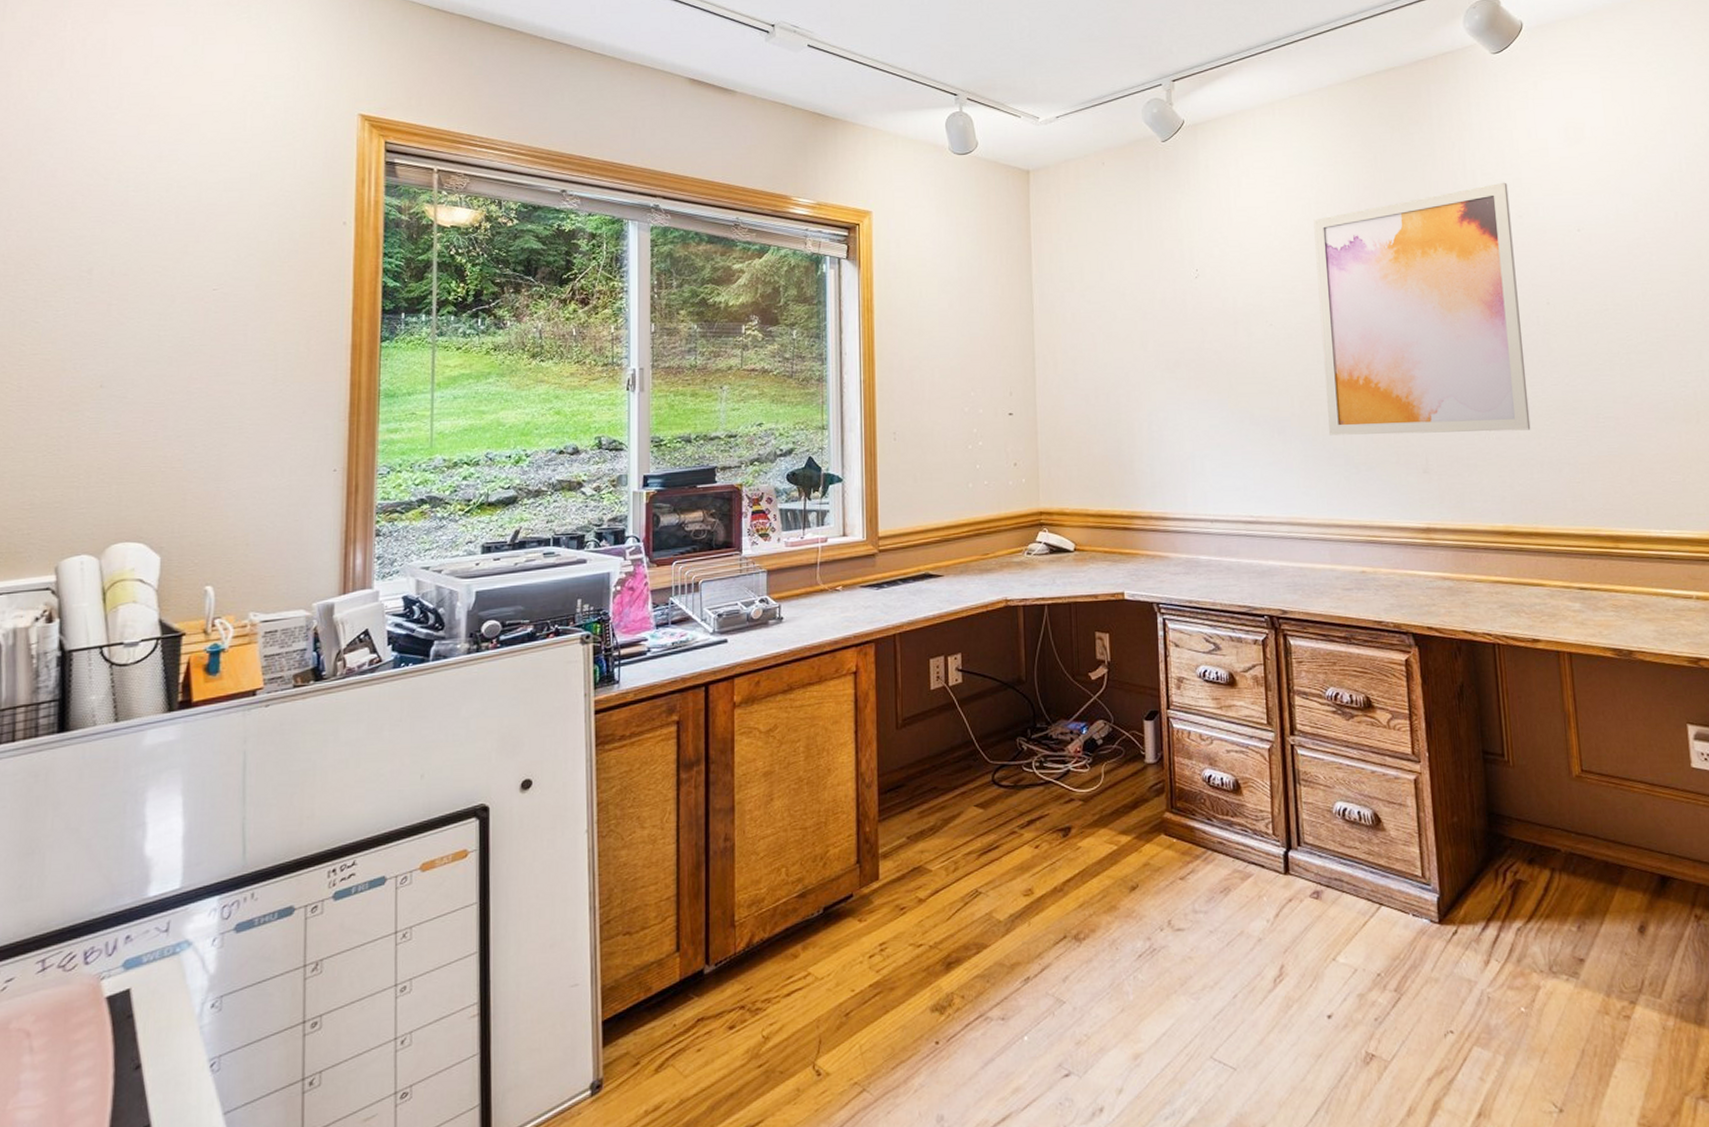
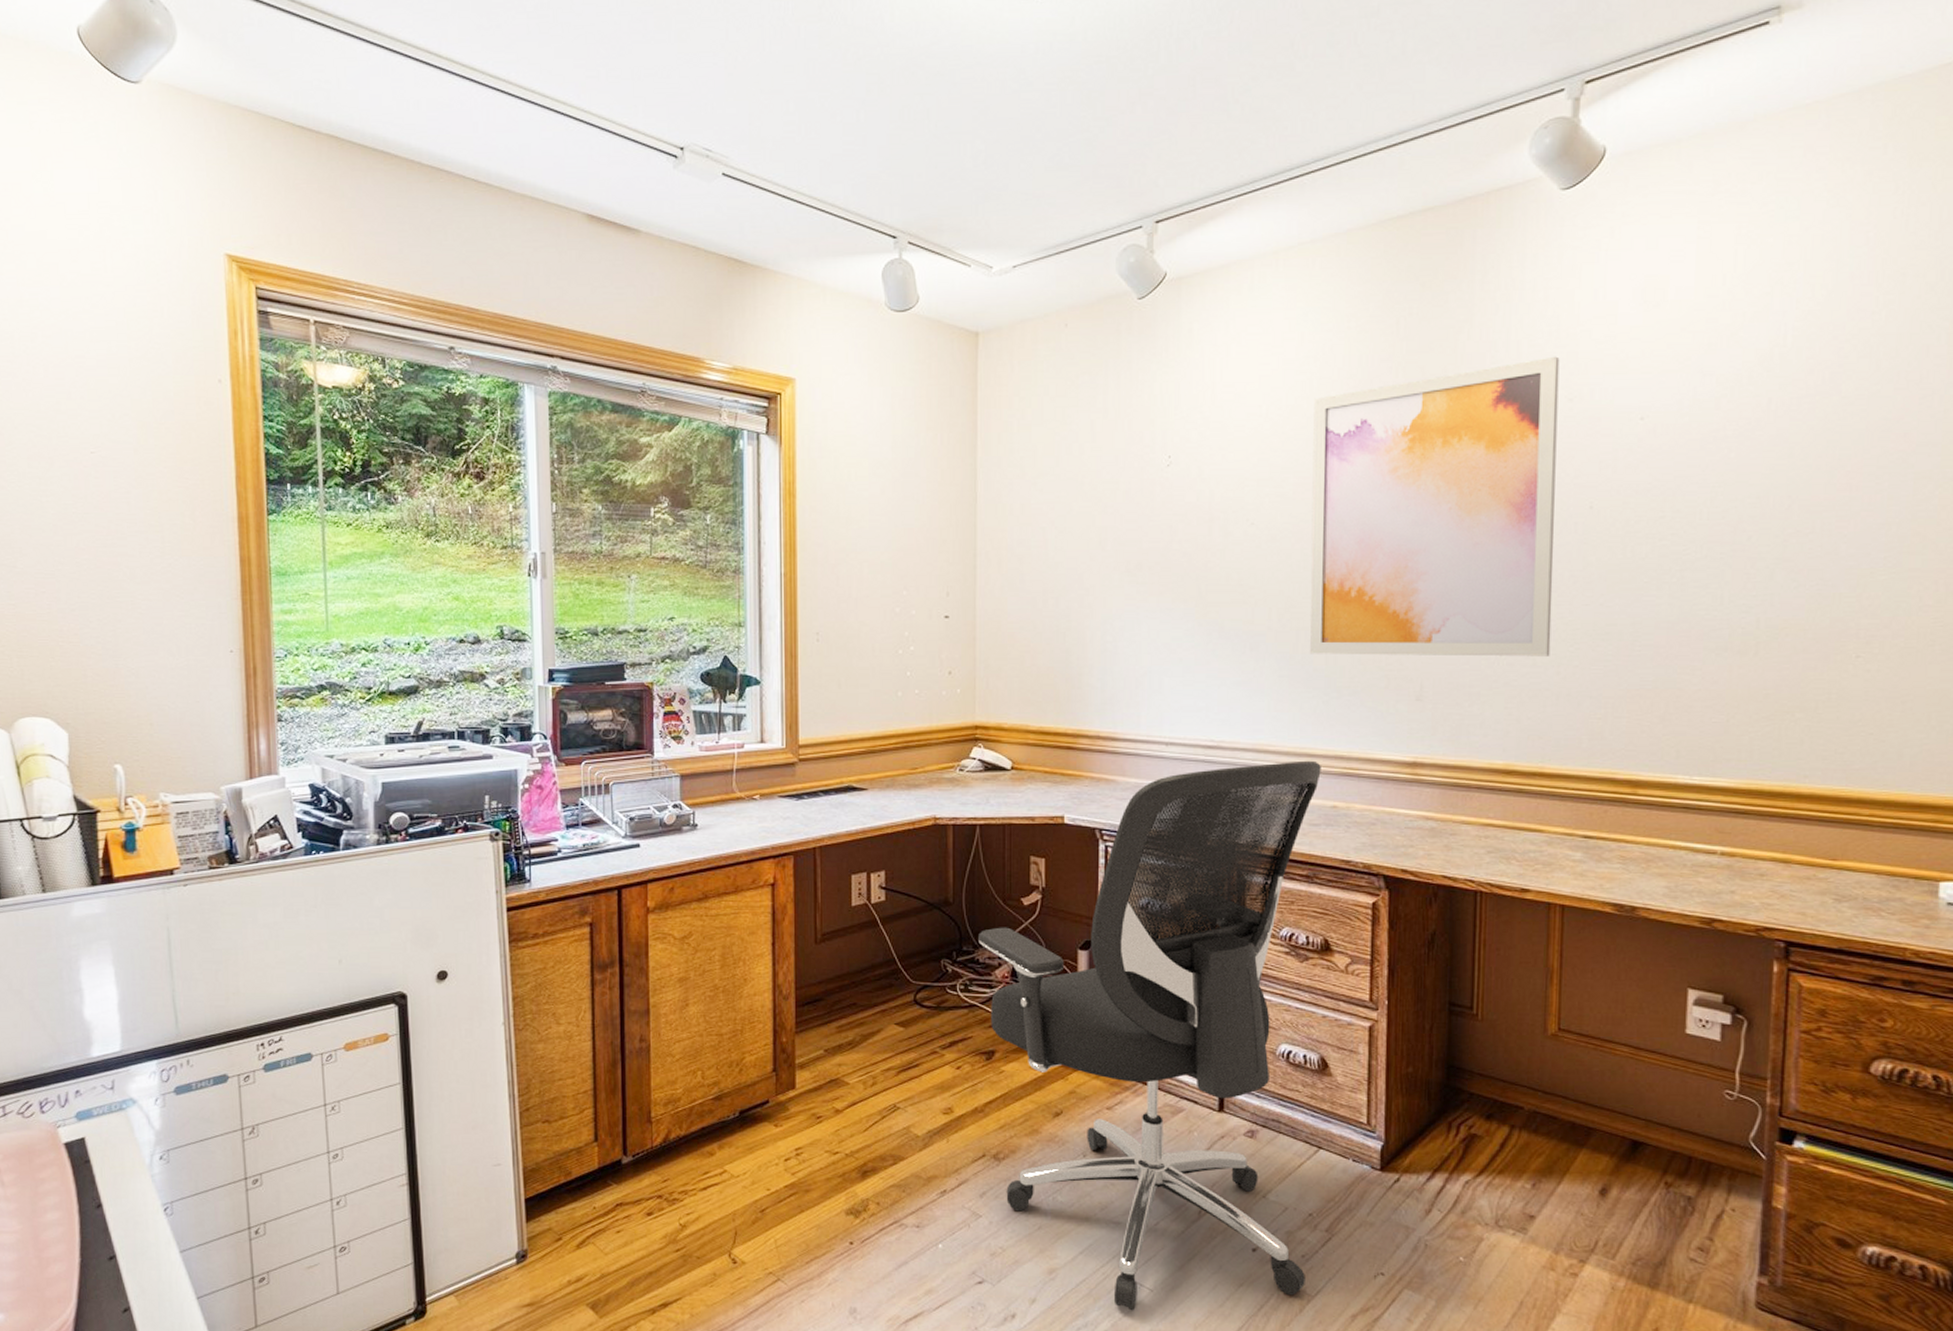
chair: none [1051,530,1381,1094] -> present [978,760,1321,1311]

